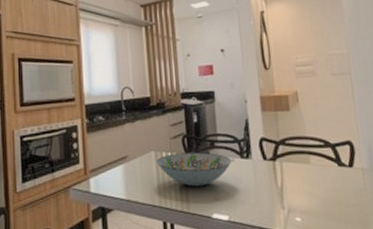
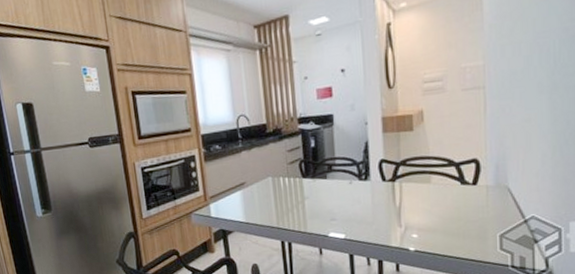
decorative bowl: present [156,152,232,187] -> none [273,176,349,209]

